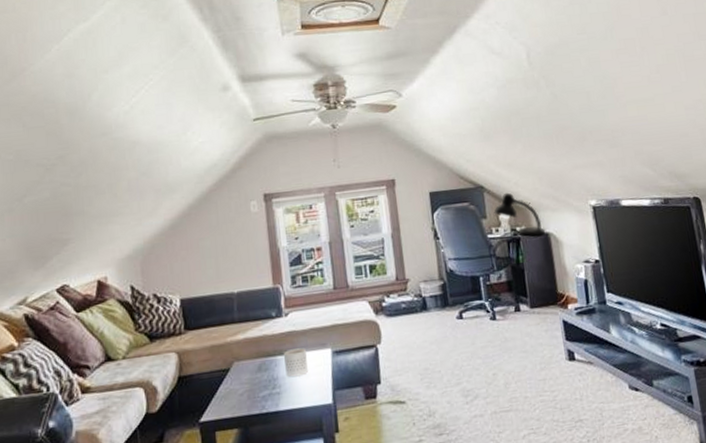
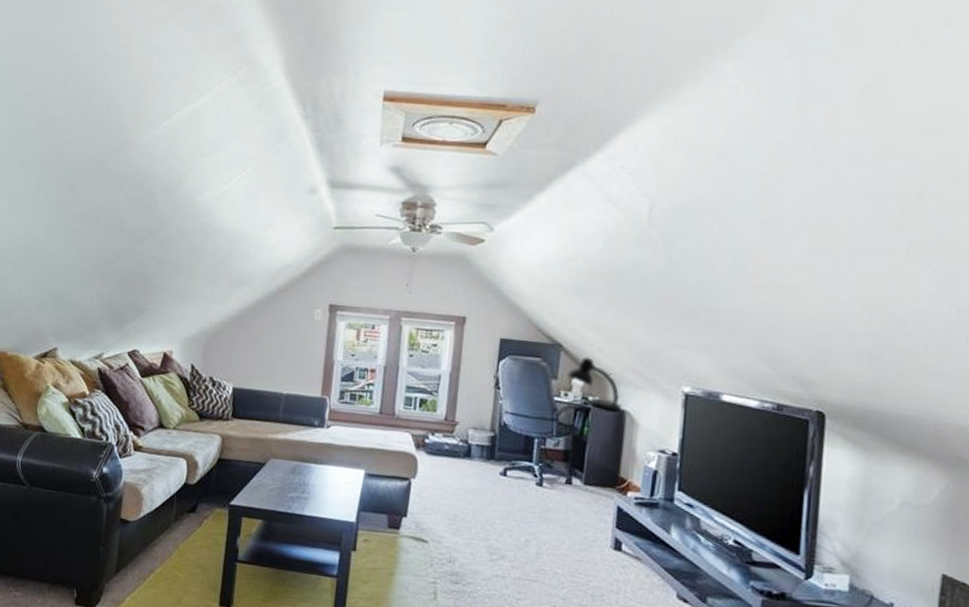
mug: present [283,348,308,378] -> none [316,460,340,489]

